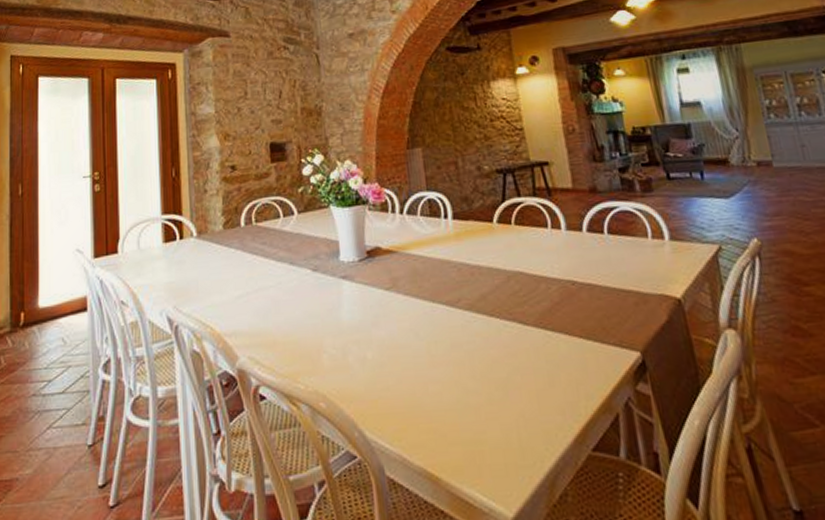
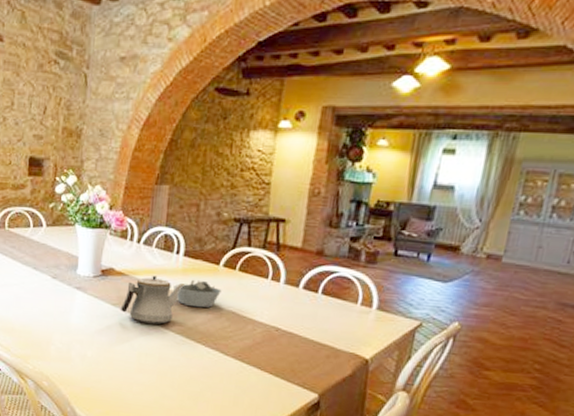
teapot: none [395,246,461,305] -> present [120,275,184,325]
bowl: none [450,243,503,275] -> present [174,279,222,308]

